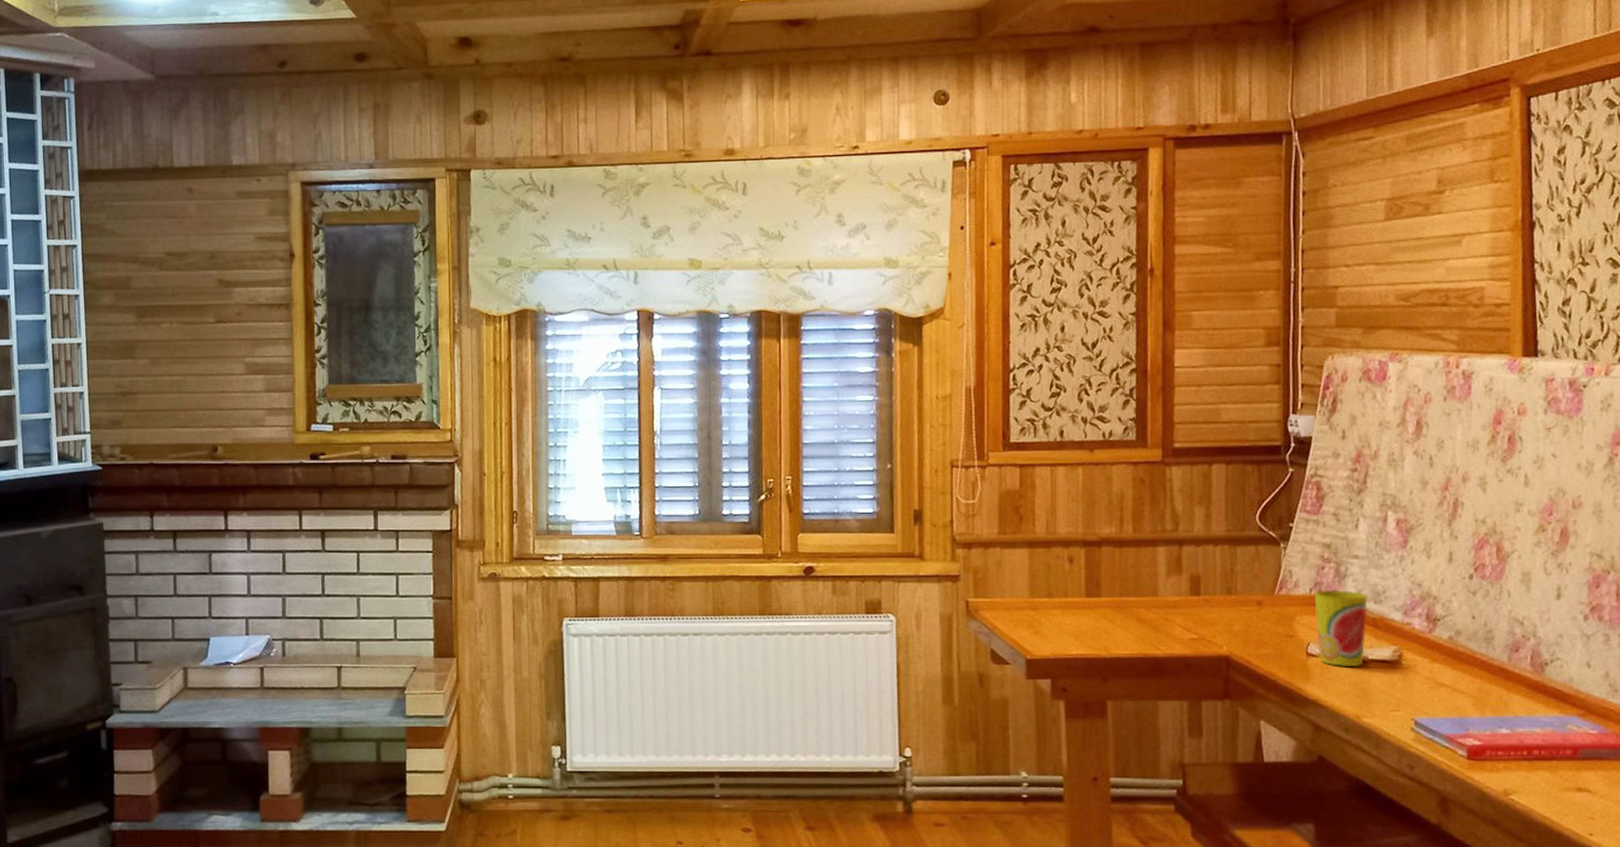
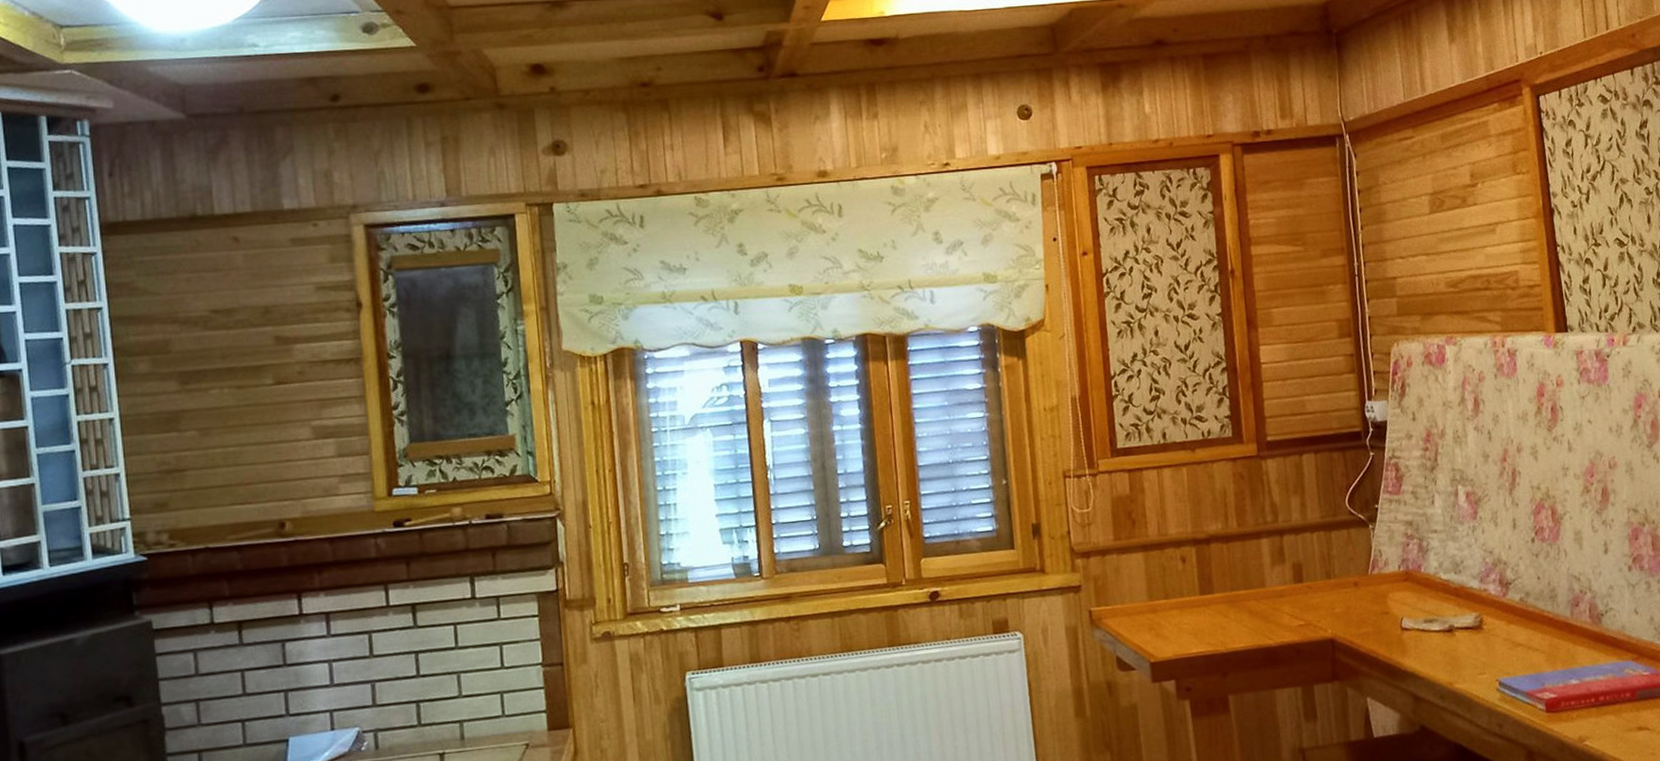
cup: present [1313,589,1368,667] -> none [1402,563,1451,638]

